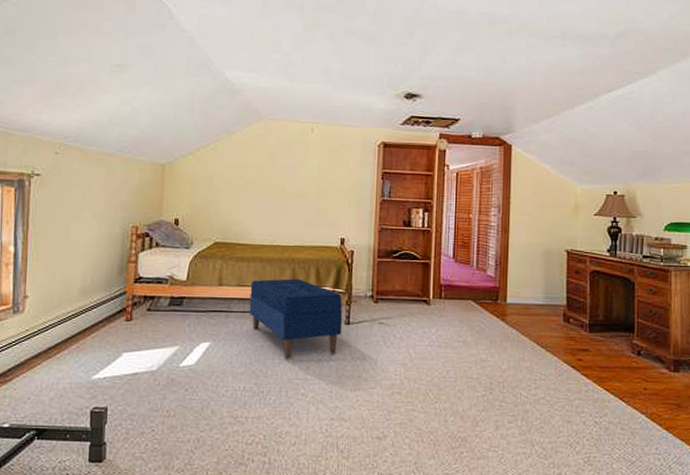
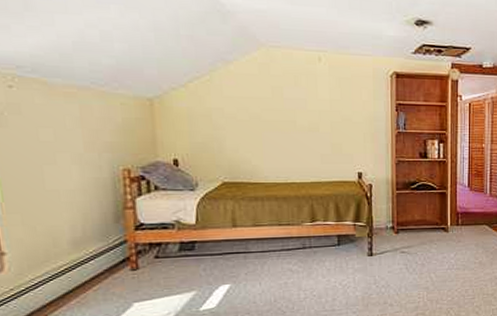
bench: present [249,278,343,359] -> none [267,215,366,294]

